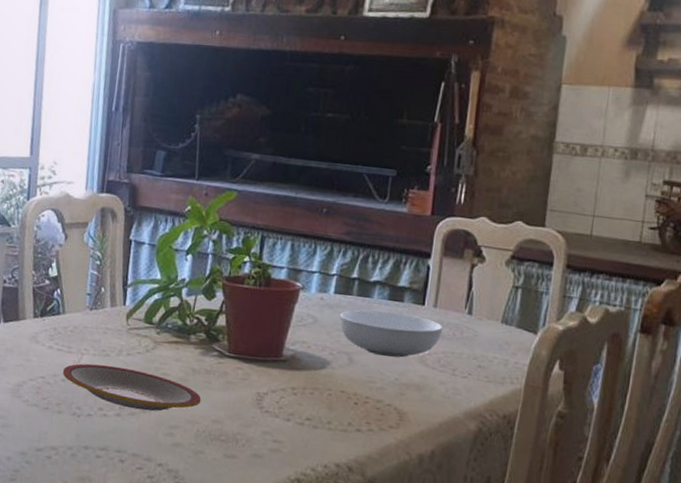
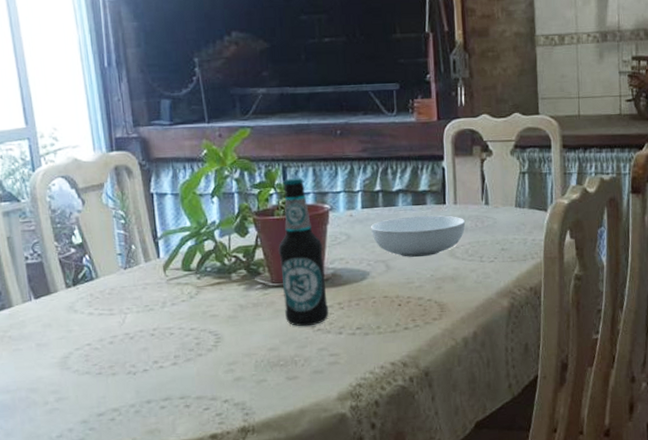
plate: present [62,363,202,412] -> none [108,317,254,355]
bottle: none [235,249,287,406] -> present [278,177,329,327]

